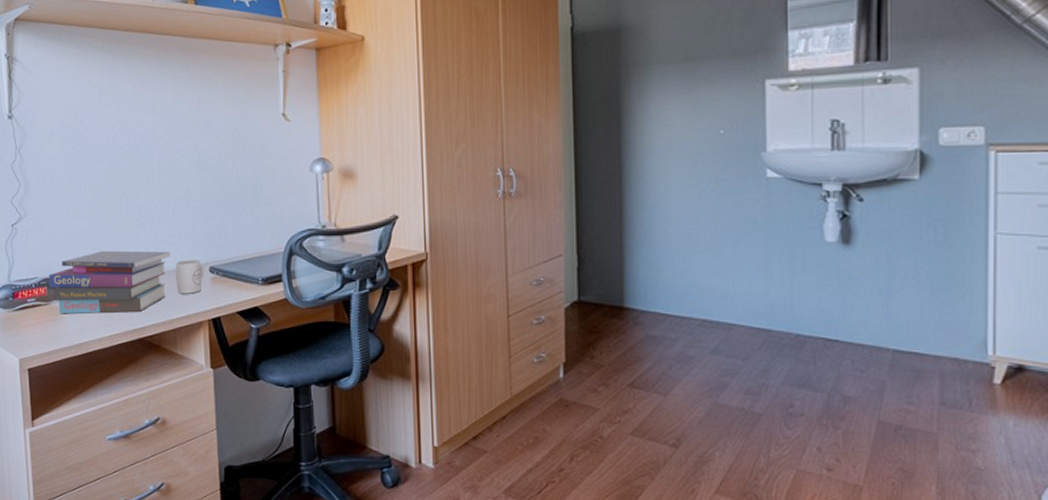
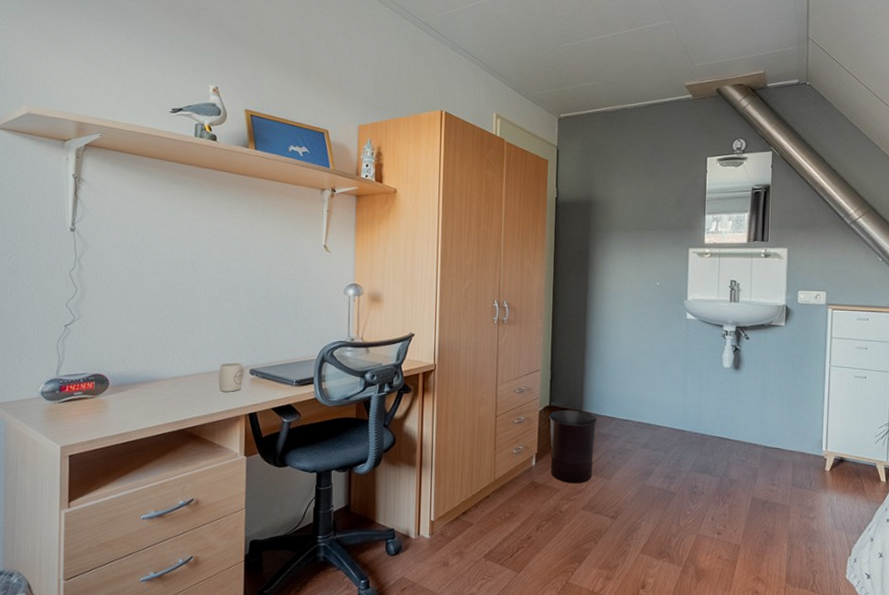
books: present [48,250,171,314] -> none [97,351,216,407]
waste bin: none [579,305,645,402] -> present [549,409,597,484]

